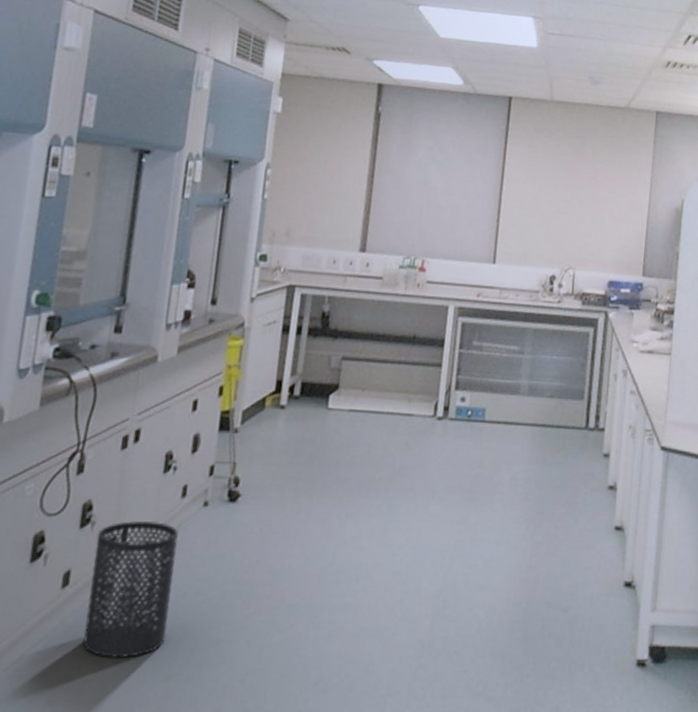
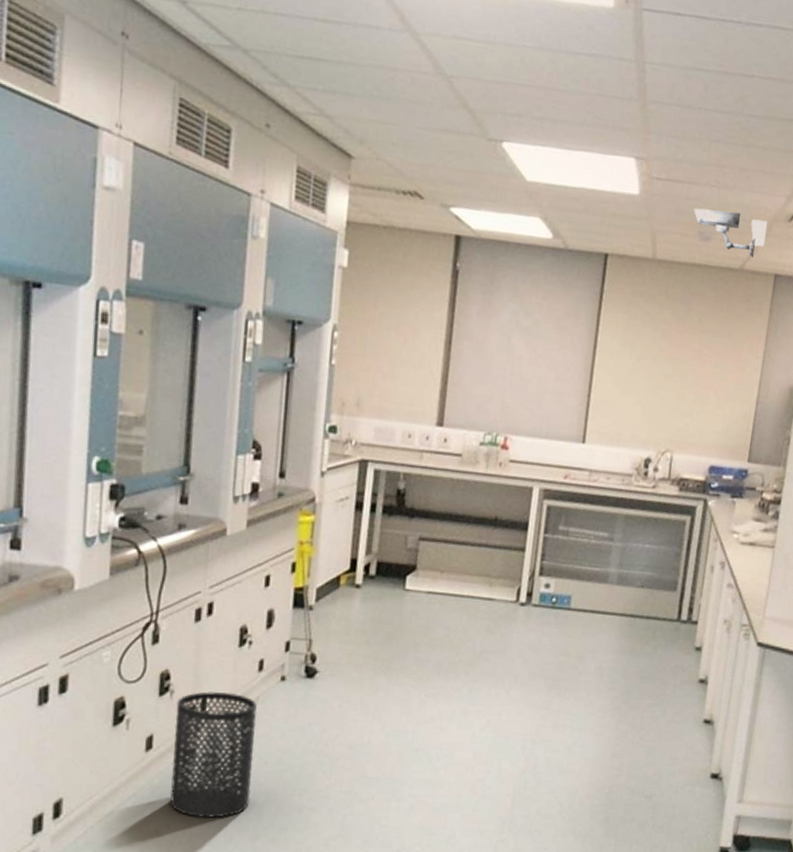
security camera: none [584,57,647,98] -> present [693,207,767,257]

